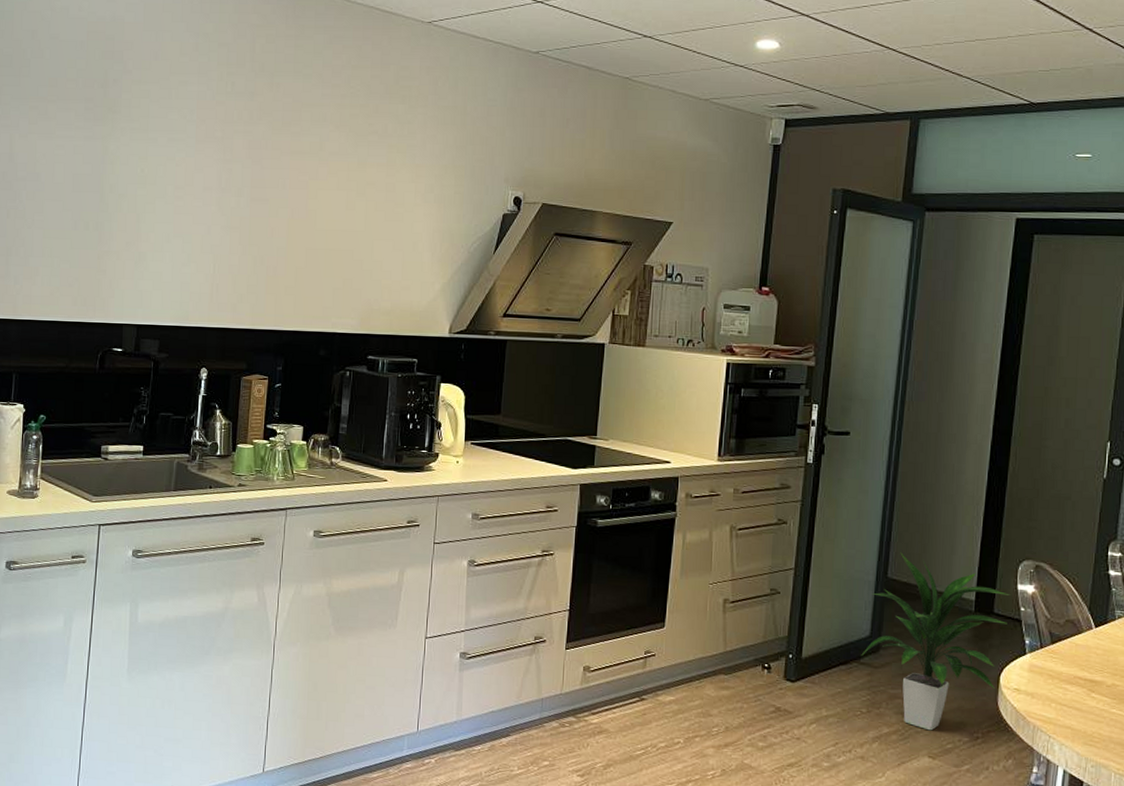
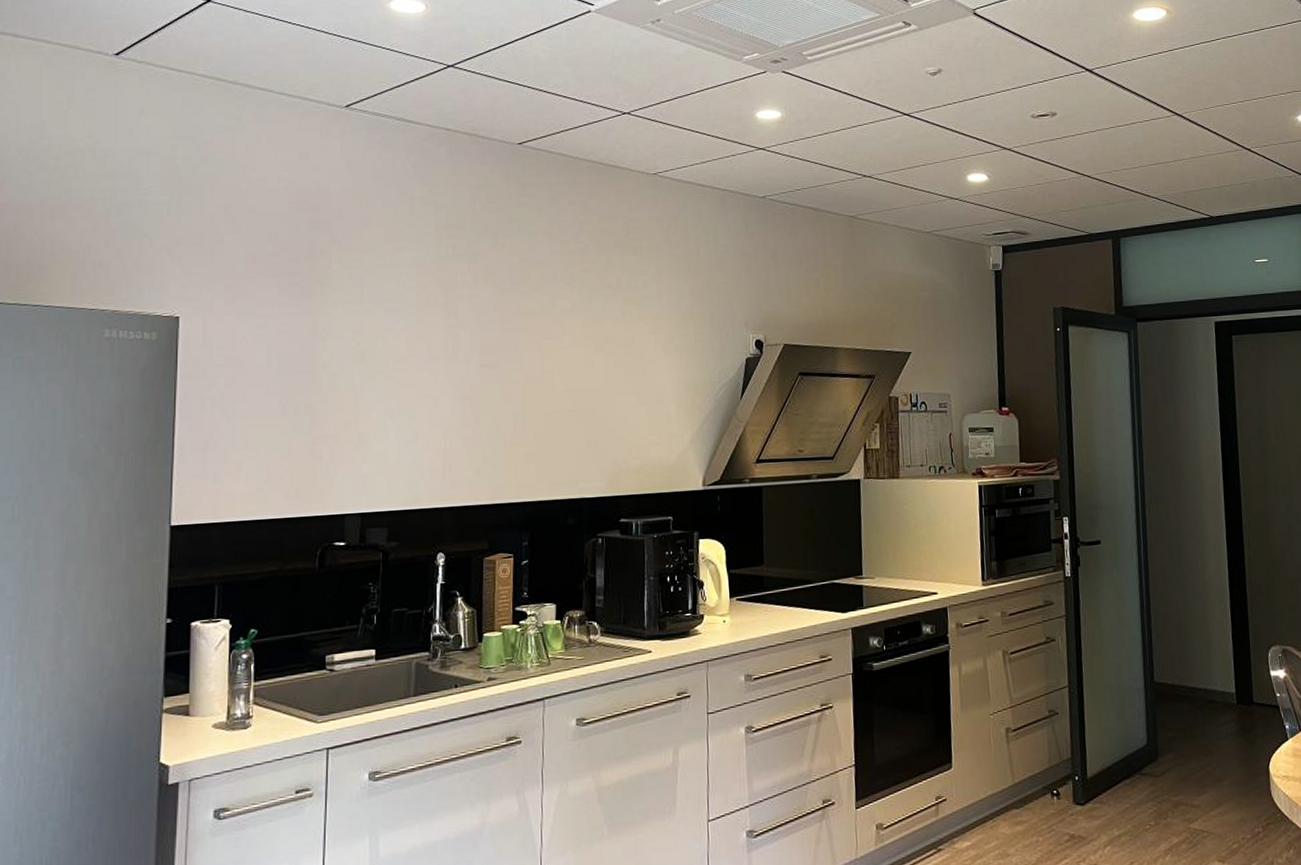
indoor plant: present [861,552,1010,731] -> none [1142,654,1267,834]

